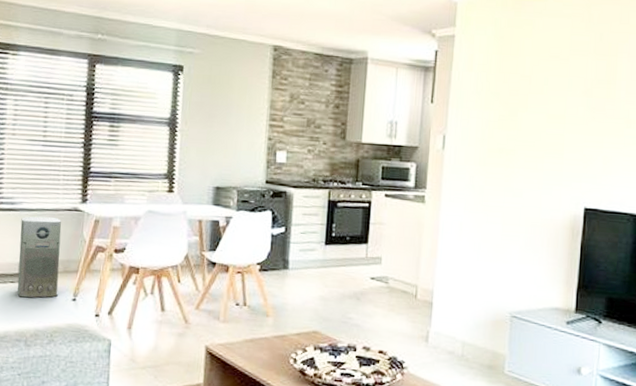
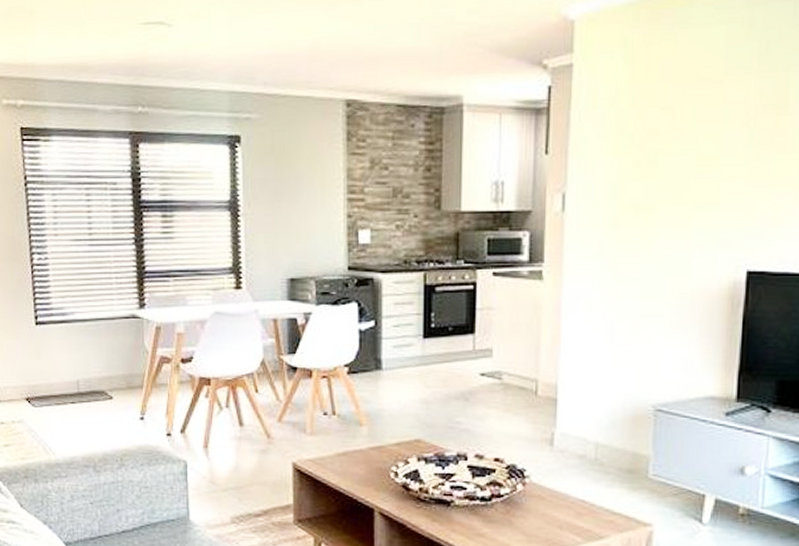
air purifier: present [17,216,62,298] -> none [75,327,124,419]

